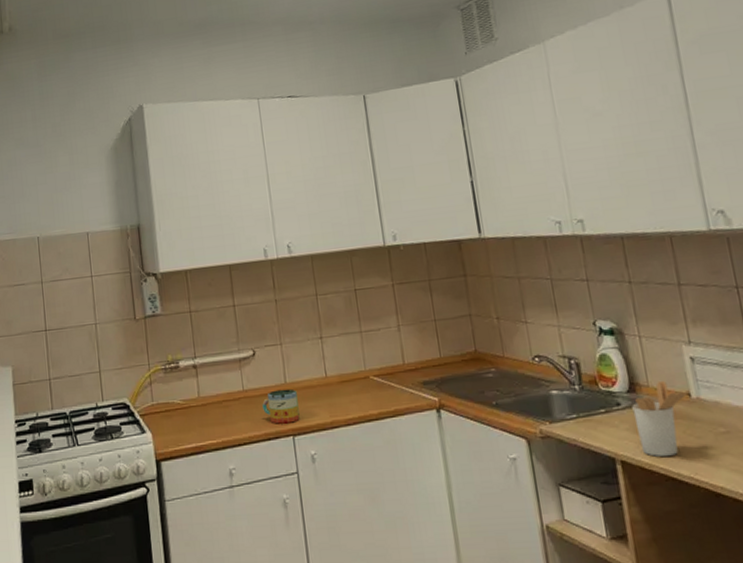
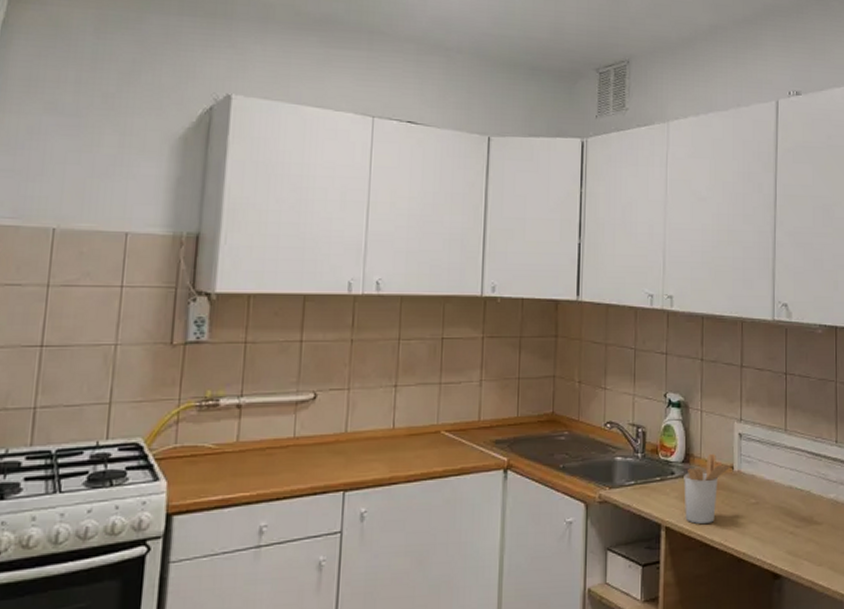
mug: present [262,388,300,424] -> none [313,439,357,477]

